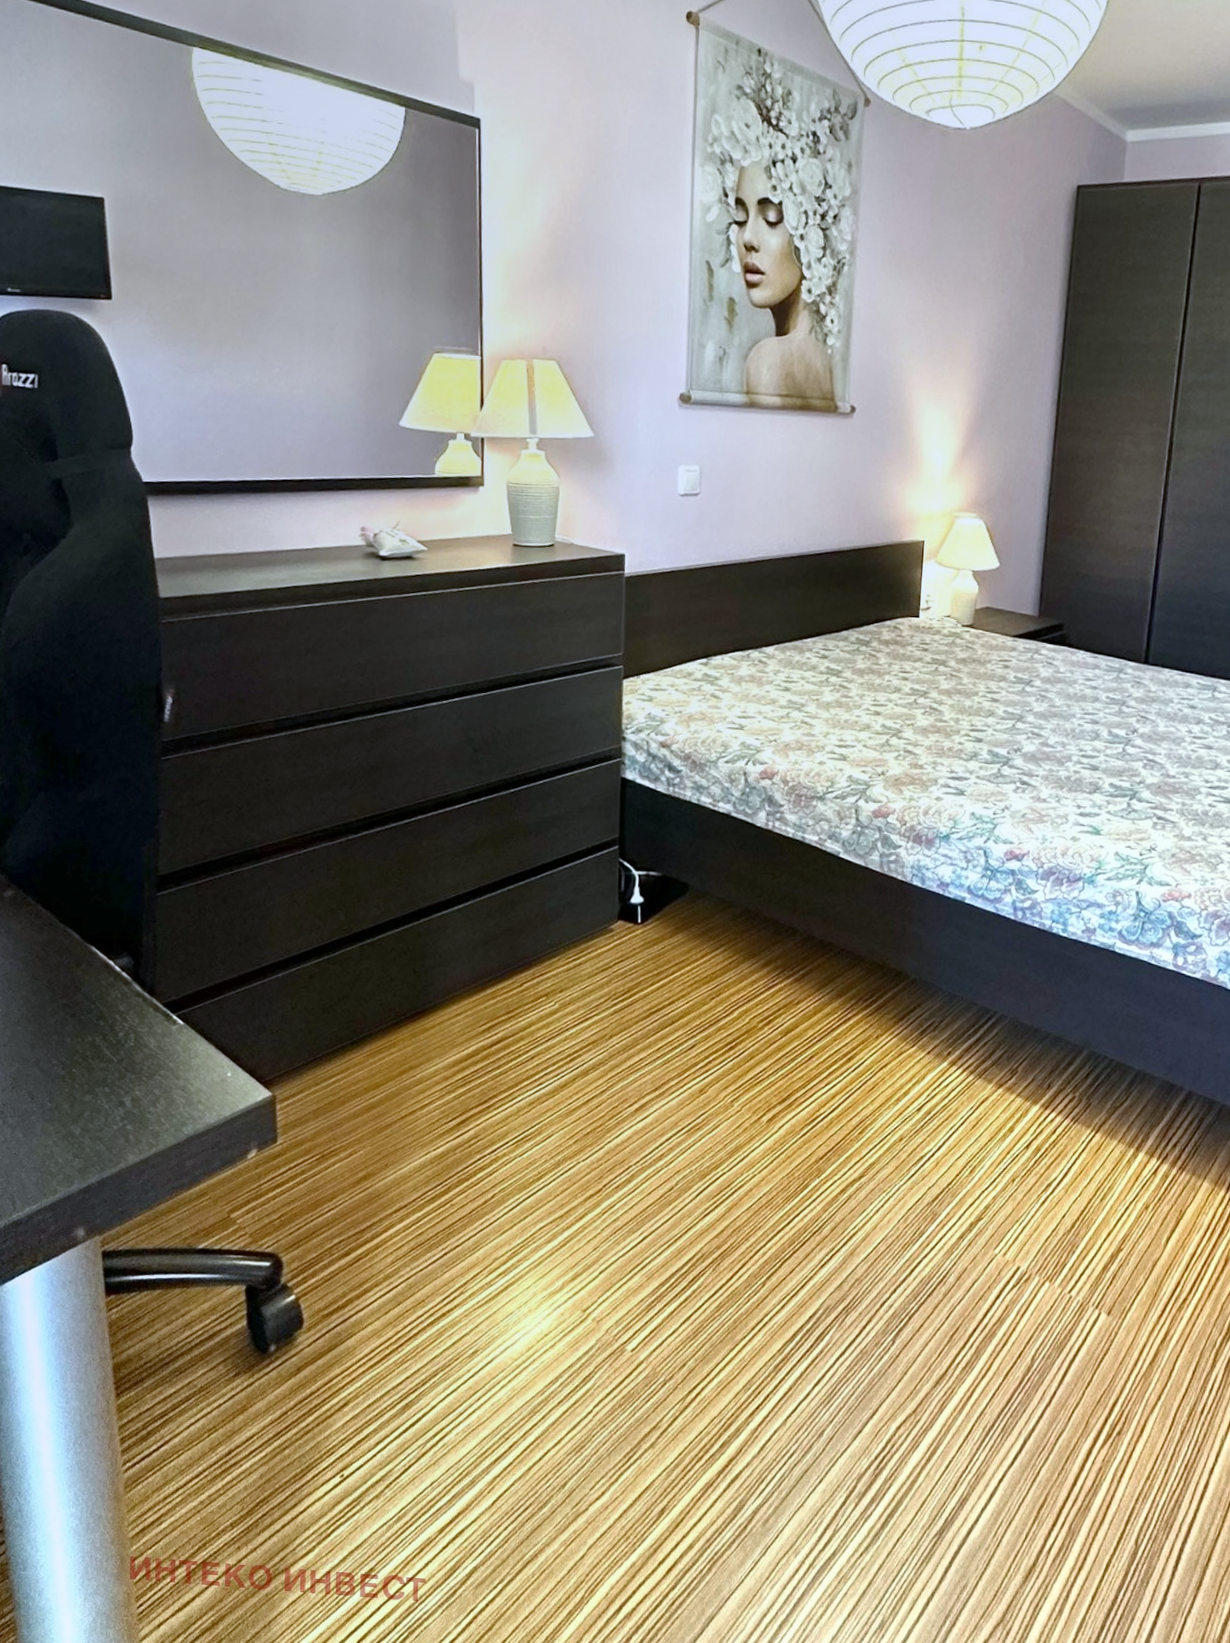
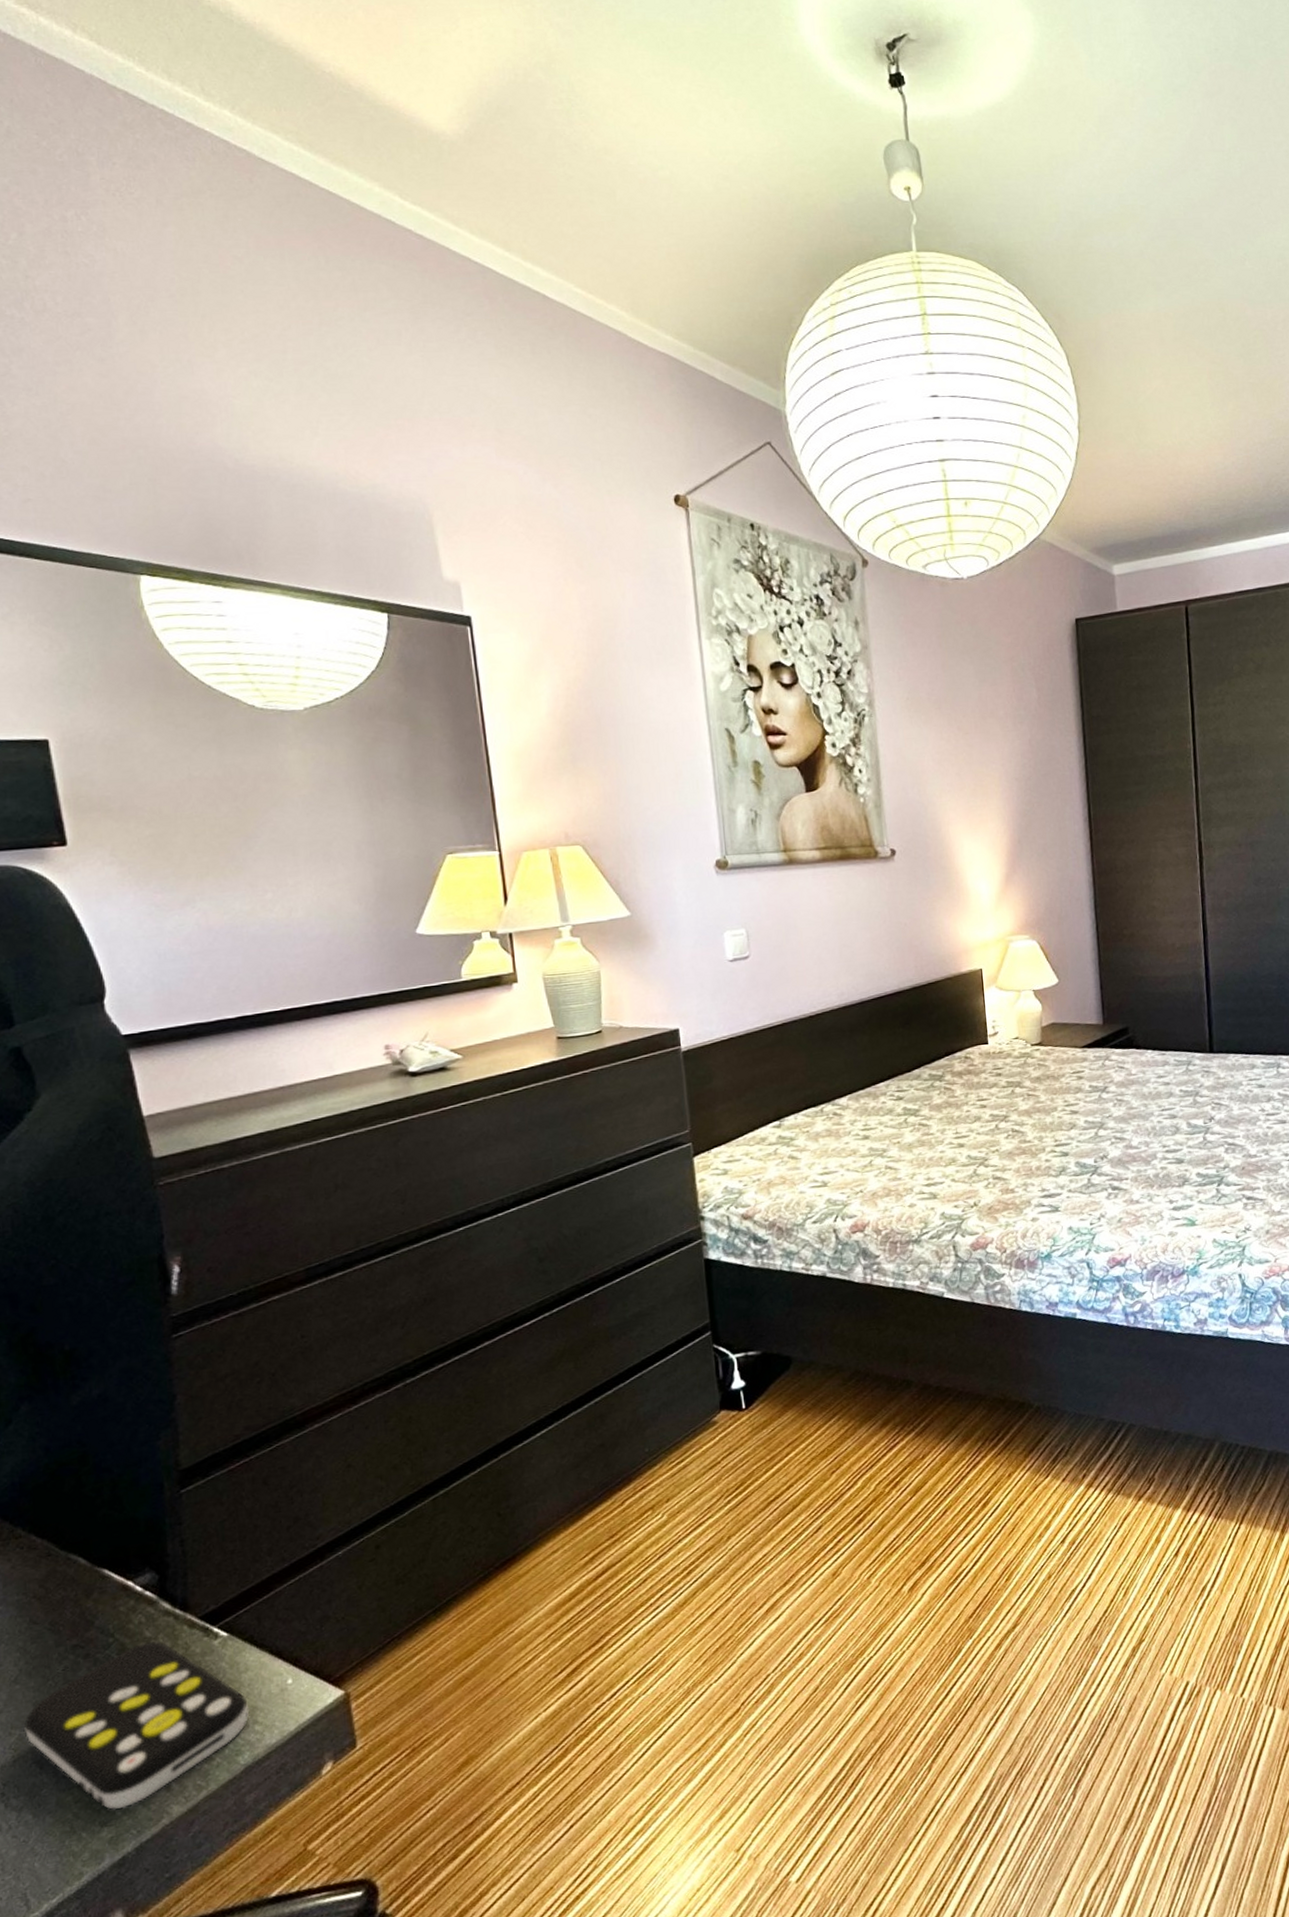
remote control: none [22,1014,195,1147] -> present [24,1640,250,1809]

